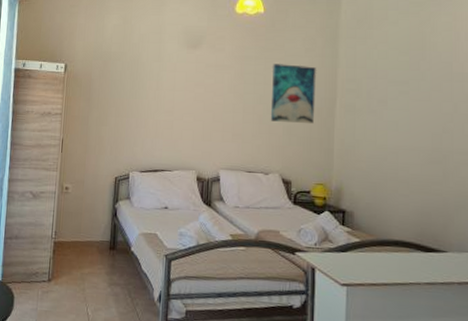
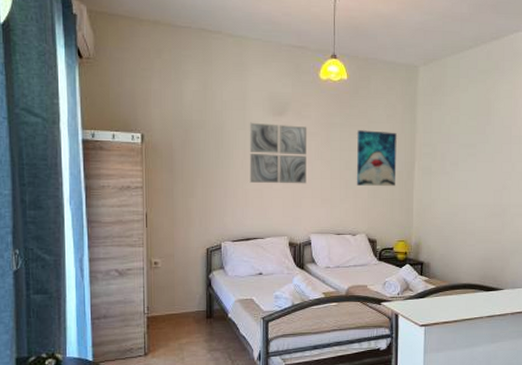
wall art: none [161,54,221,117] -> present [249,122,307,184]

